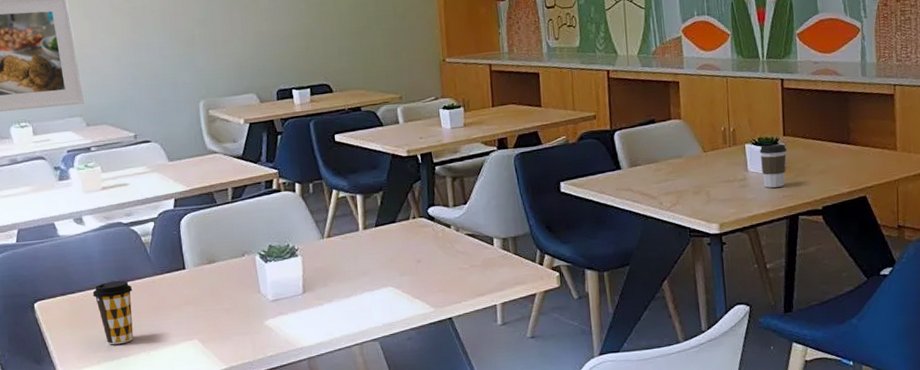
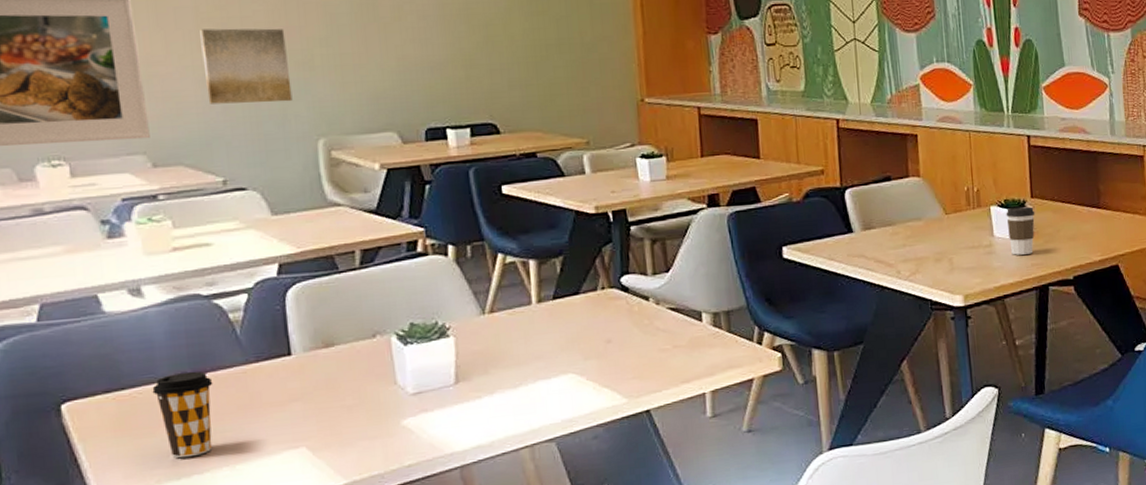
wall art: none [114,15,181,76] -> present [200,28,293,104]

